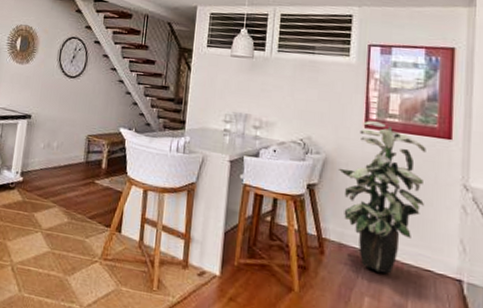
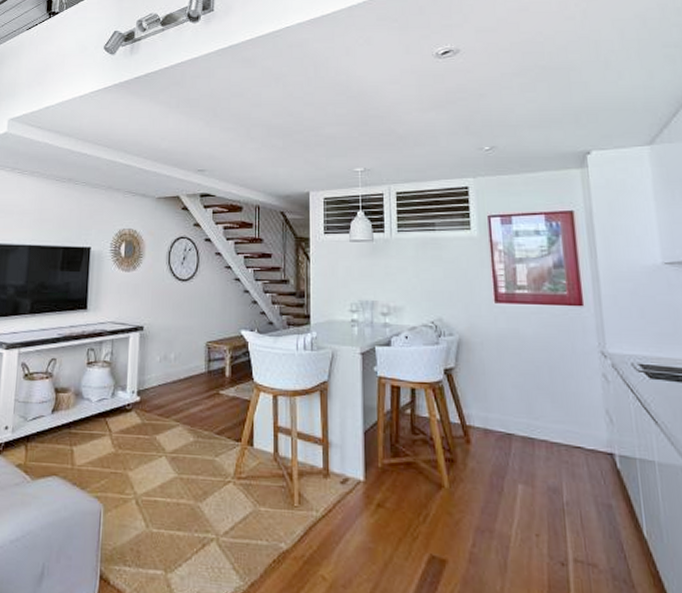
indoor plant: present [338,121,426,274] -> none [473,295,565,456]

